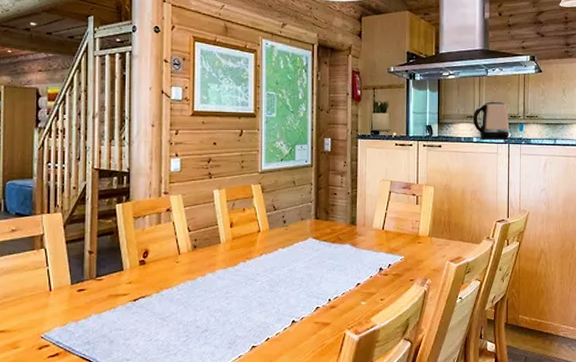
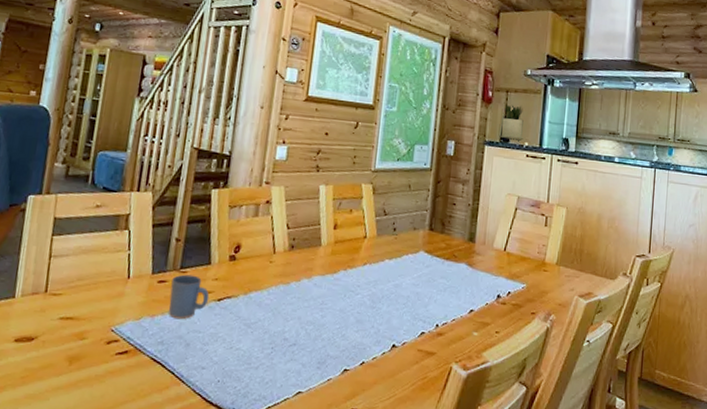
mug: none [90,281,126,320] -> present [169,274,210,319]
kettle: present [473,101,510,141] -> none [615,118,658,165]

